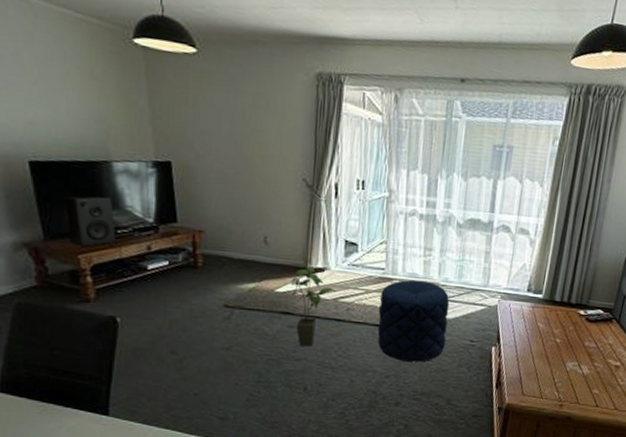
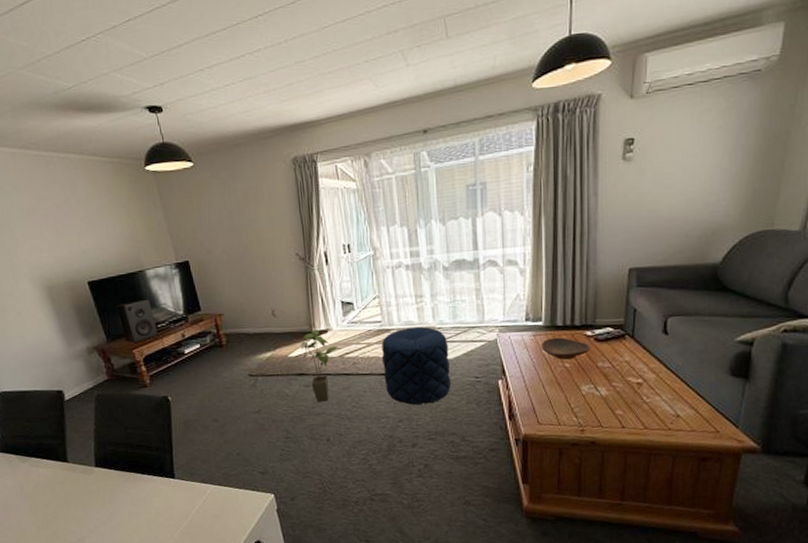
decorative bowl: none [537,311,581,335] -> present [541,337,591,360]

